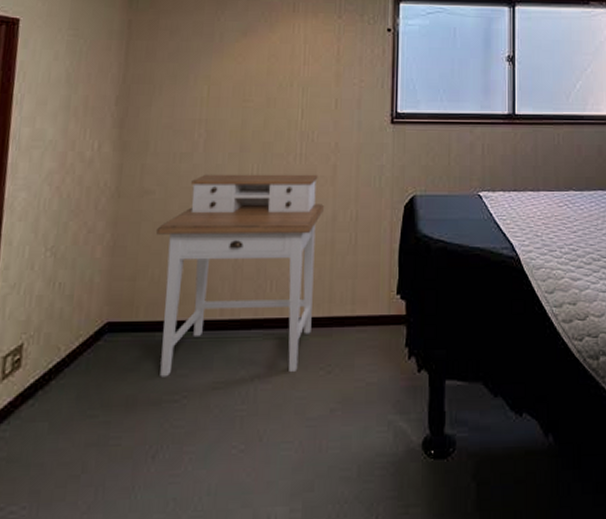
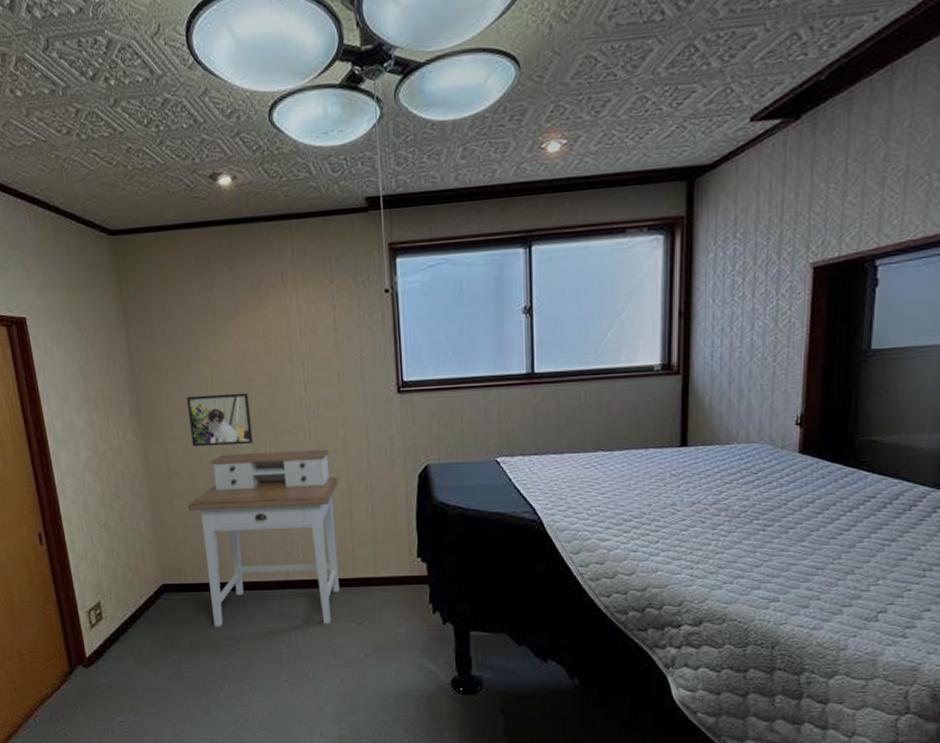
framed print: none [174,111,243,165] -> present [186,392,254,447]

